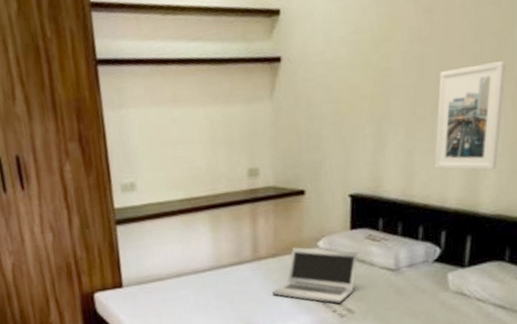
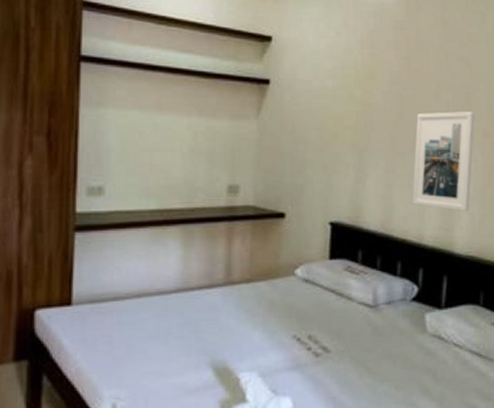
laptop: present [272,247,358,304] -> none [243,273,336,340]

